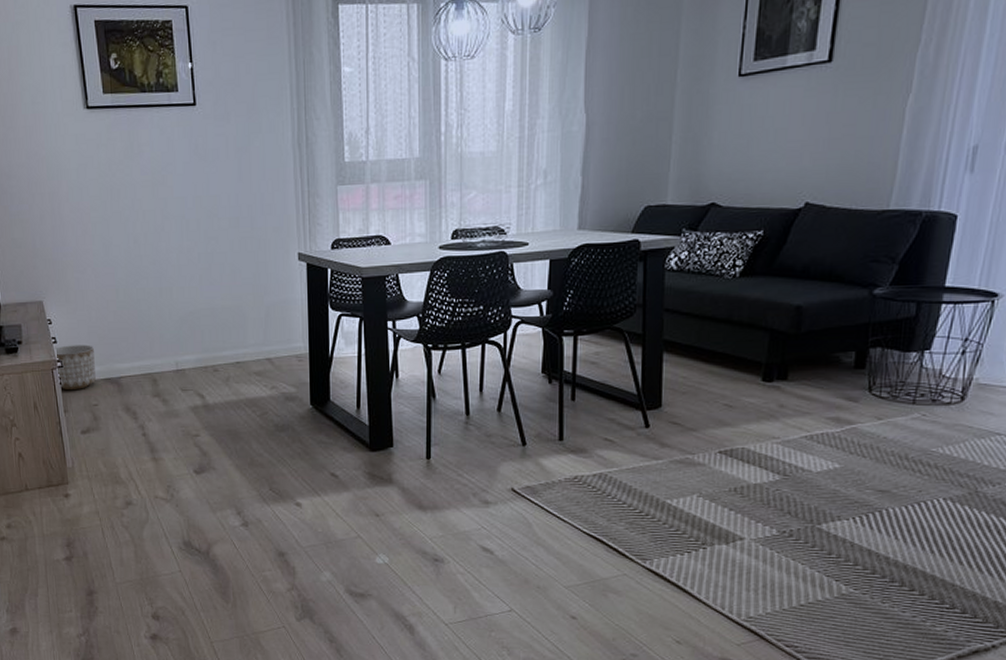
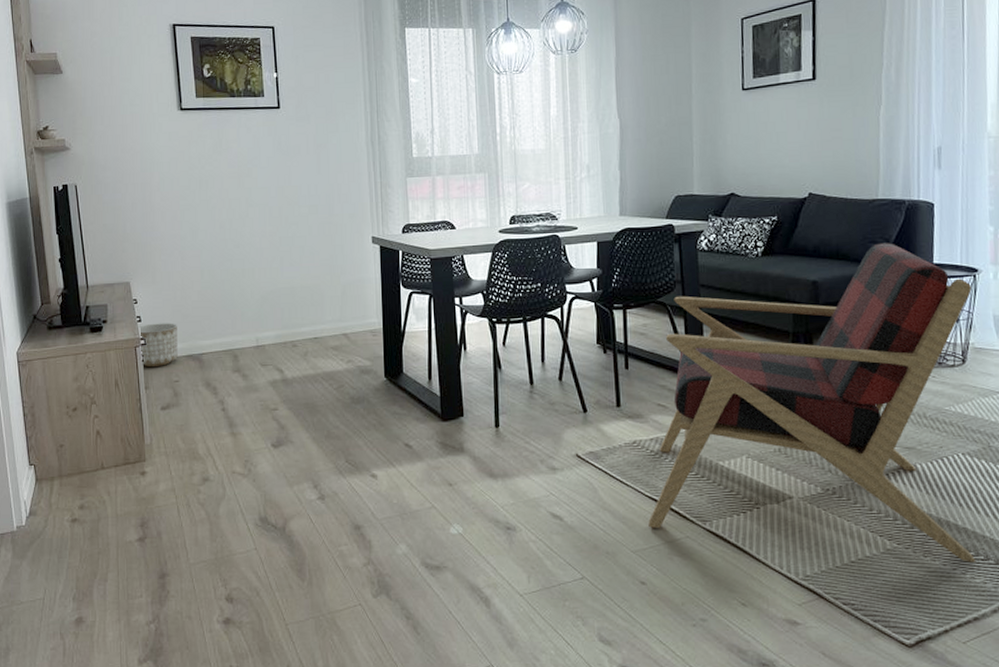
armchair: none [584,262,987,611] -> present [648,243,977,563]

